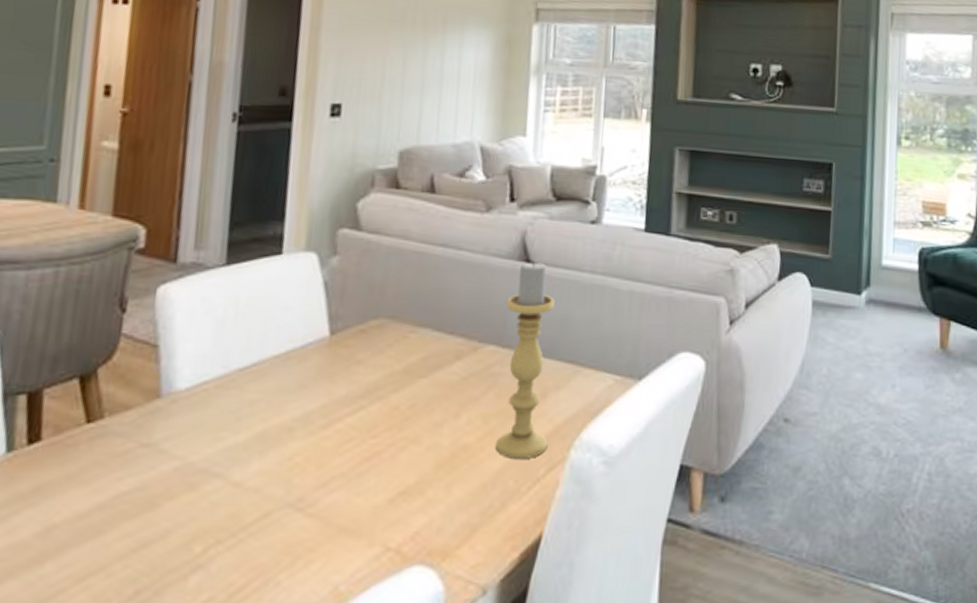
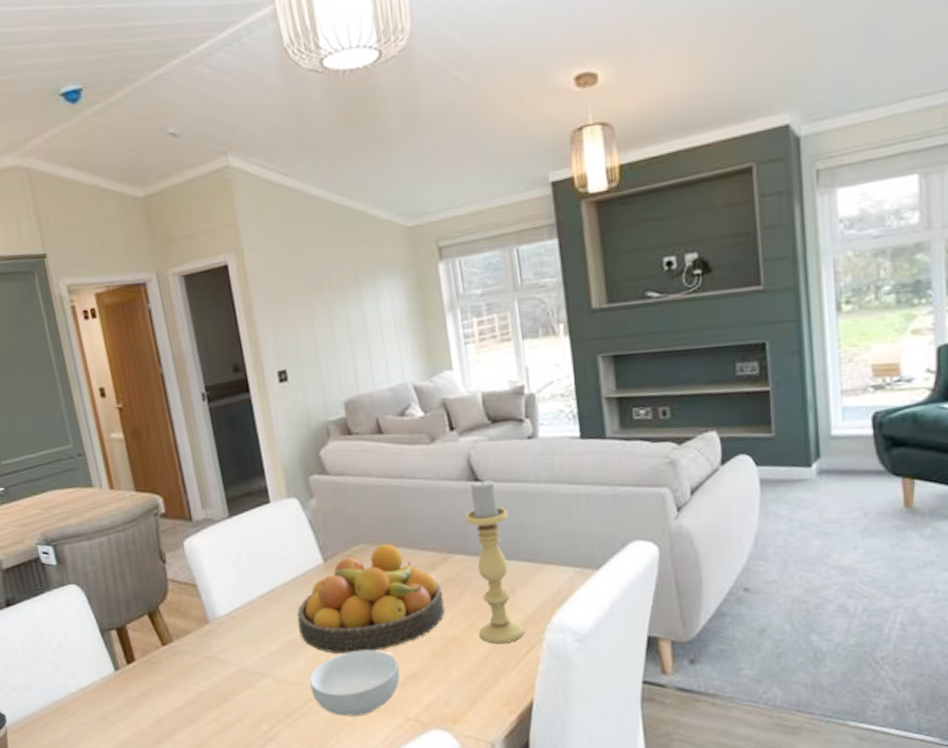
cereal bowl: none [272,452,392,540] -> present [310,649,400,717]
fruit bowl: none [276,321,464,455] -> present [297,543,445,654]

